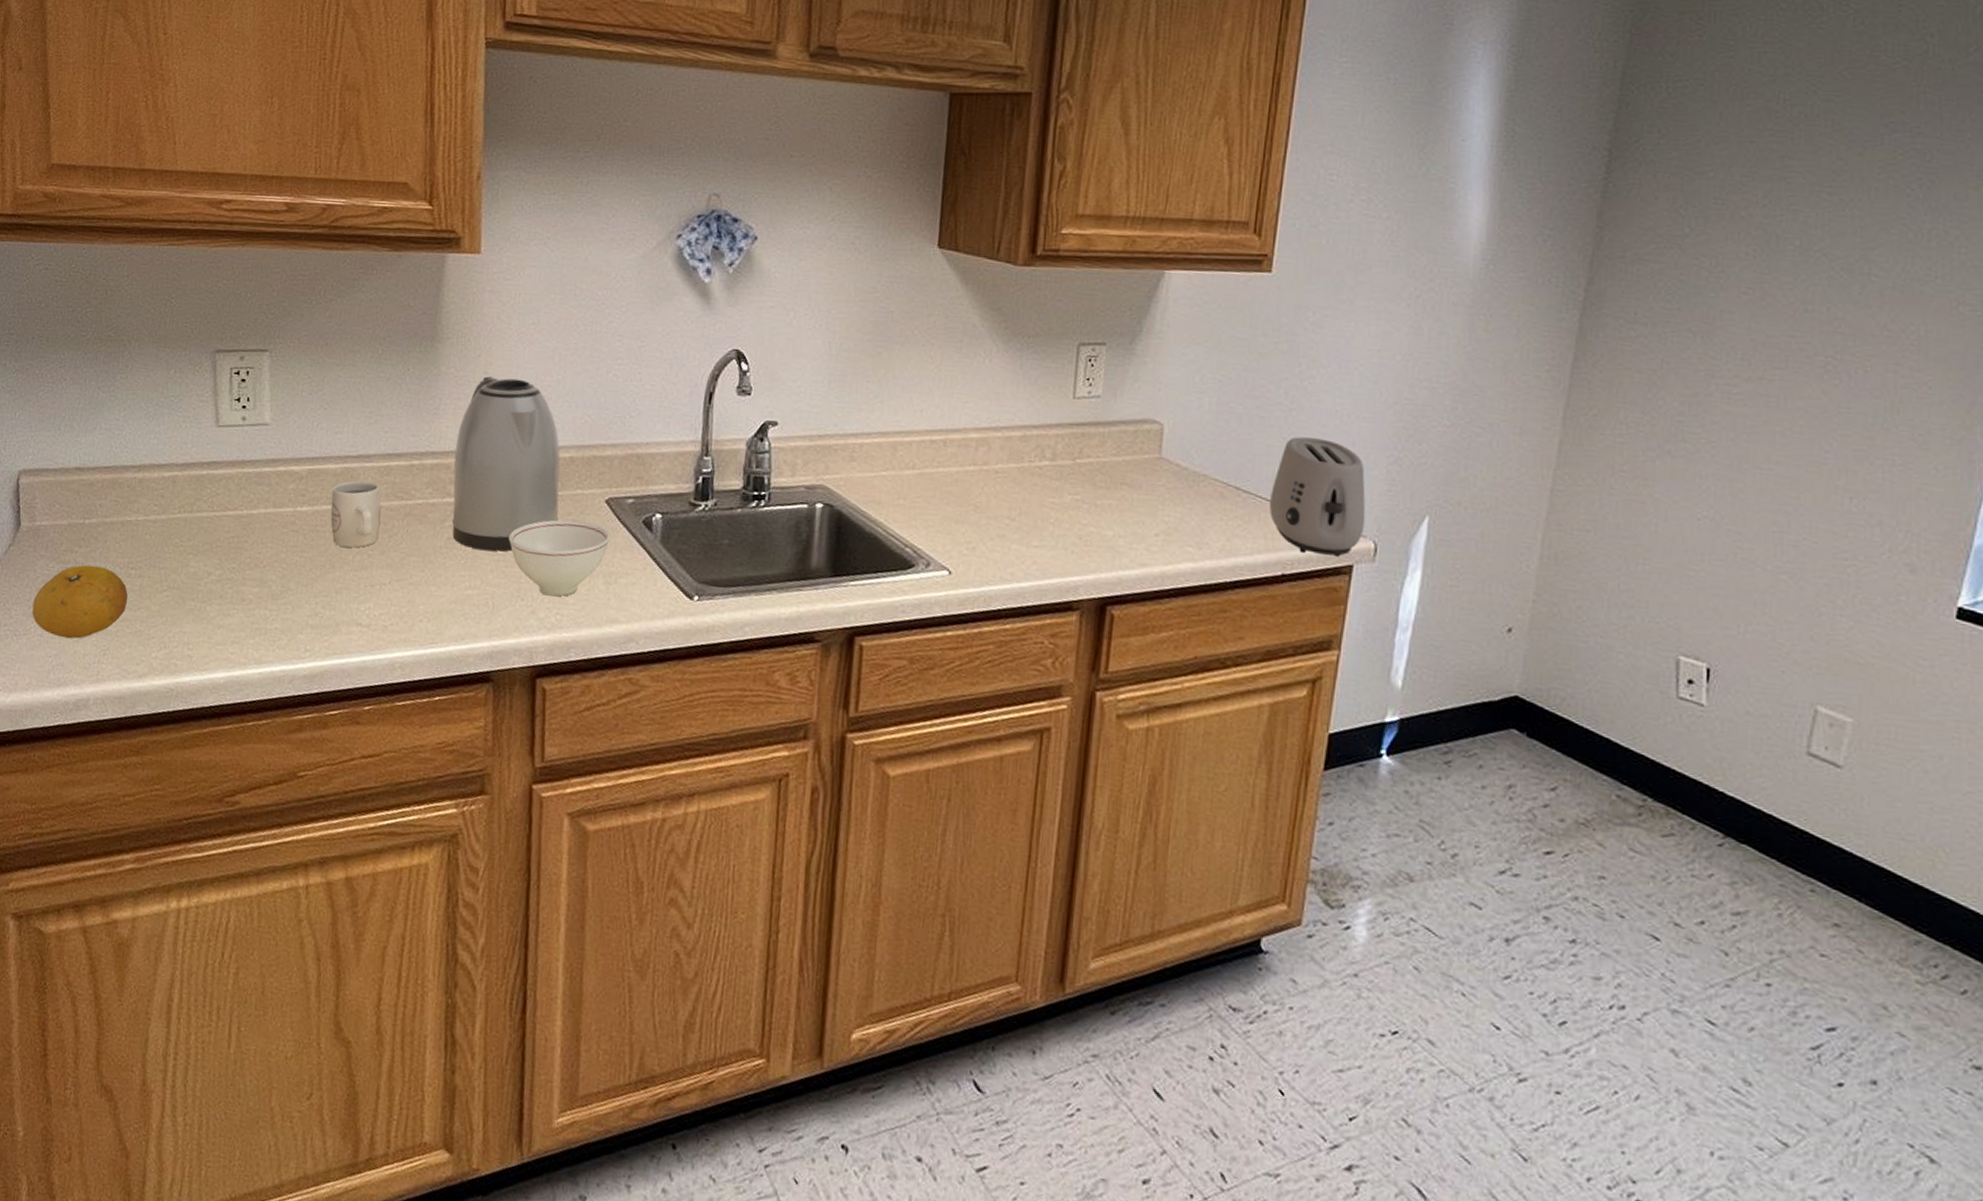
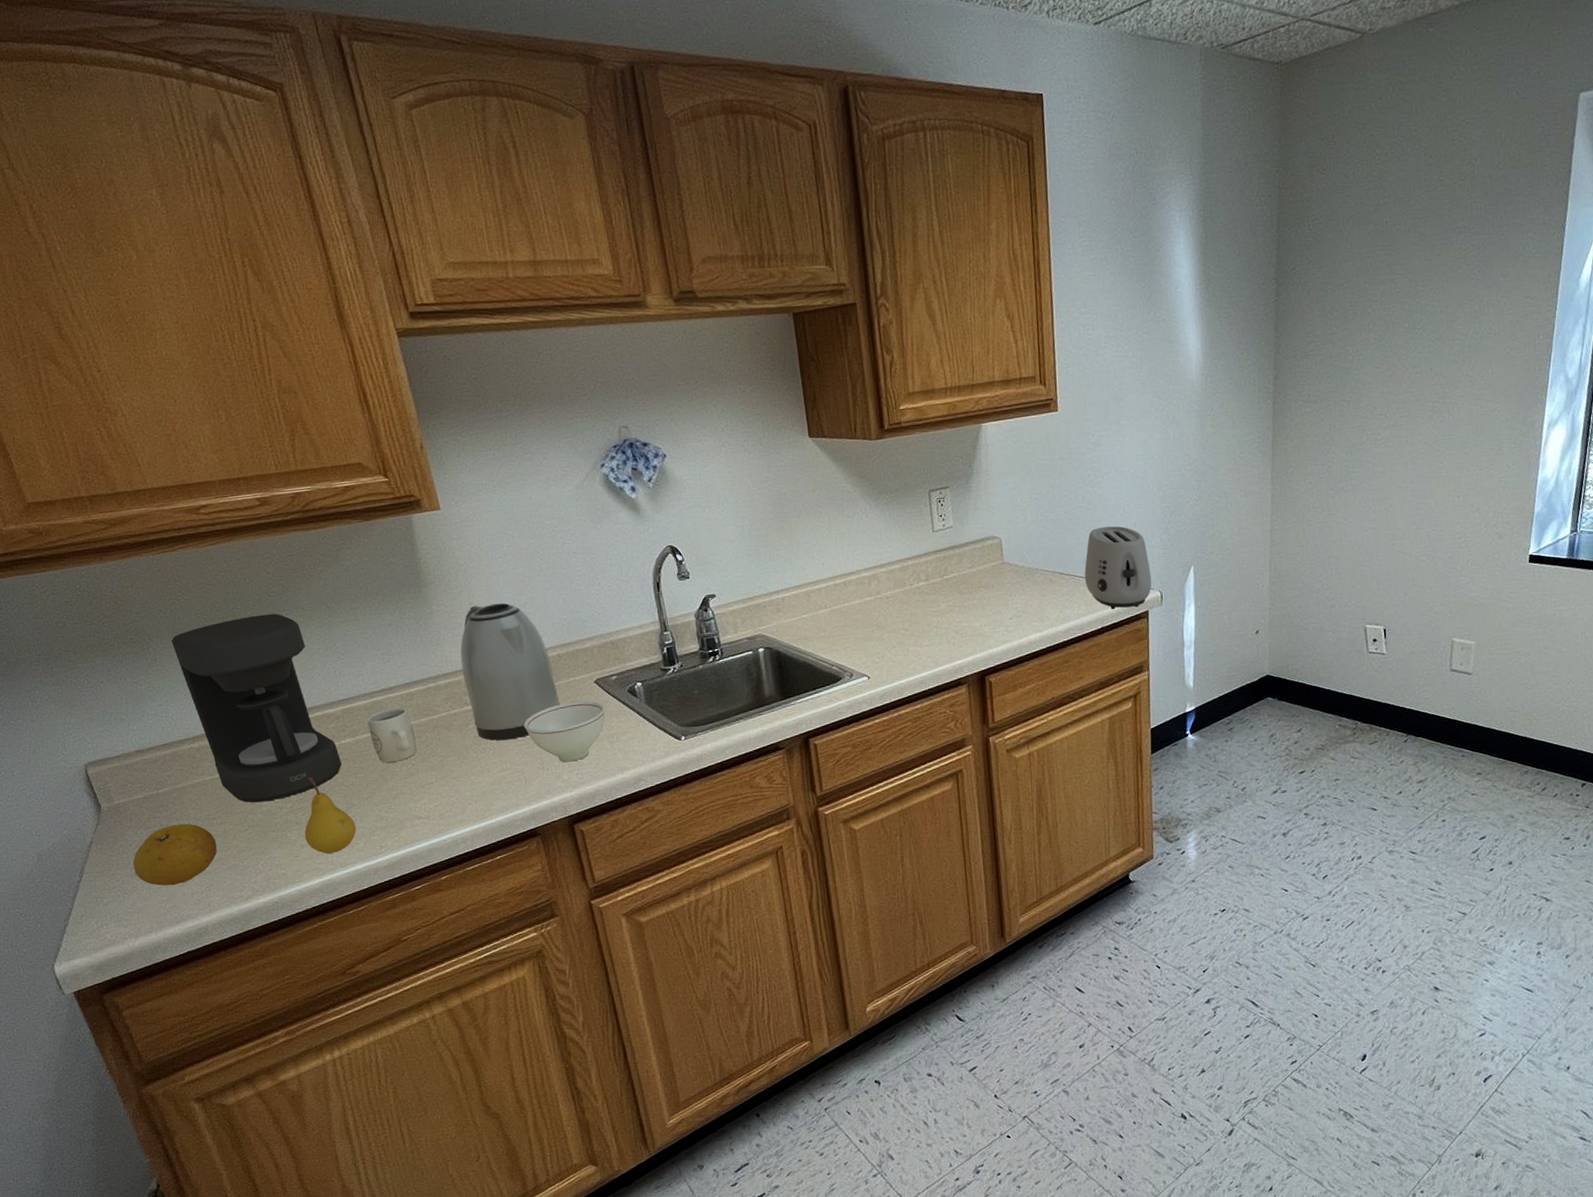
coffee maker: none [149,336,291,562] -> present [171,613,342,803]
fruit: none [224,542,286,644] -> present [304,776,357,854]

